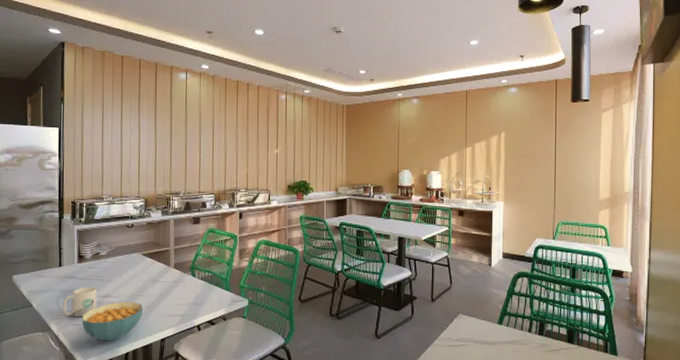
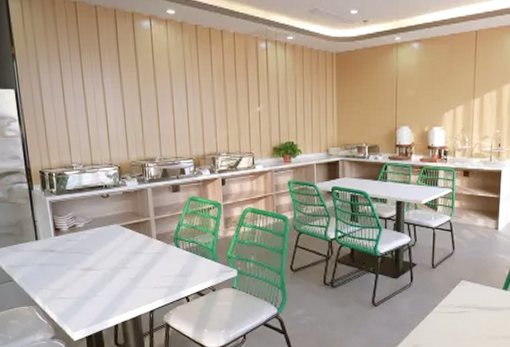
mug: present [63,287,97,317] -> none [45,260,80,291]
cereal bowl: present [81,301,144,341] -> none [65,274,129,314]

